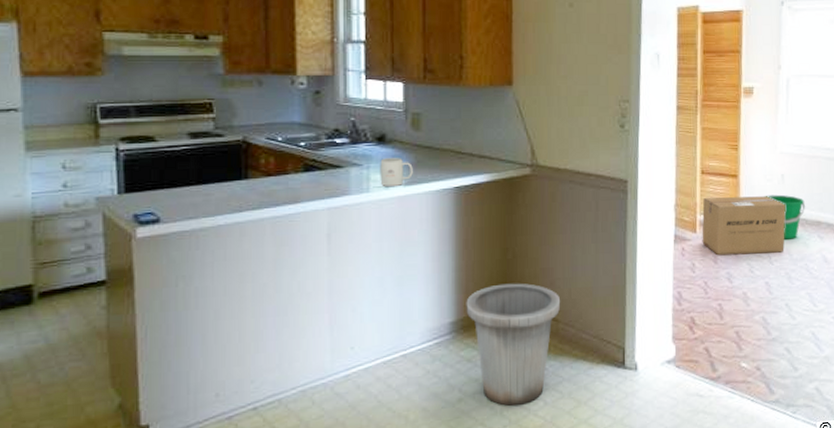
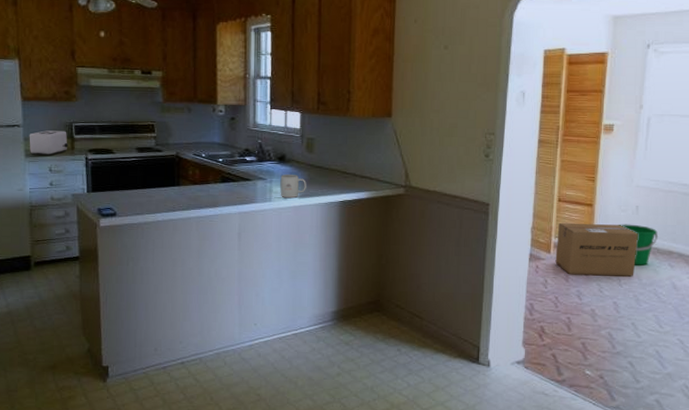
toaster: none [31,114,90,149] -> present [29,130,68,157]
trash can: present [466,283,561,407] -> none [346,284,426,385]

